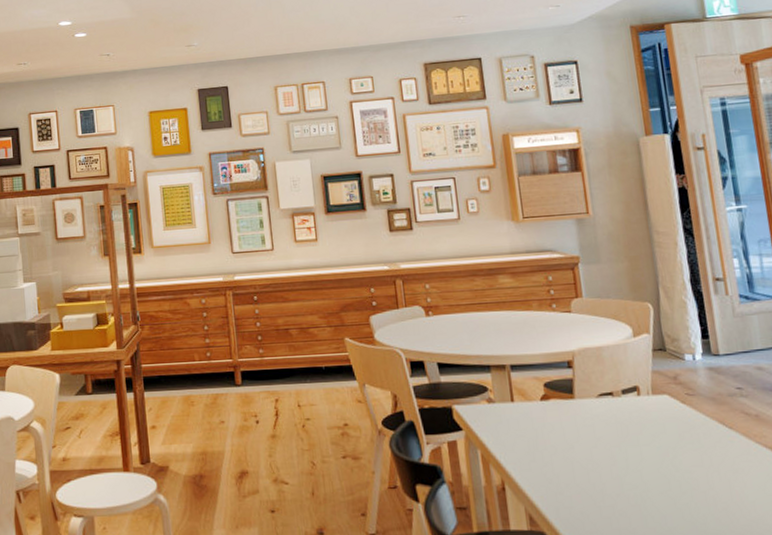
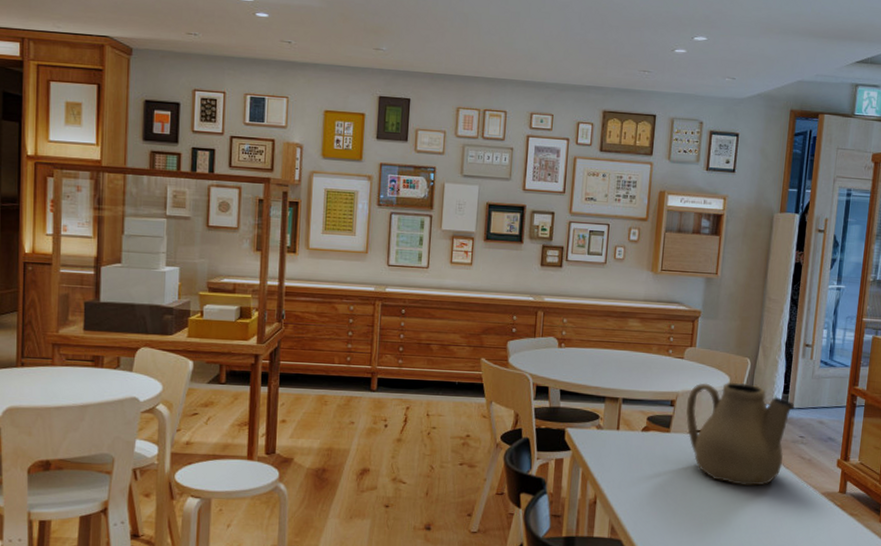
teapot: none [586,332,724,455] -> present [686,383,795,486]

